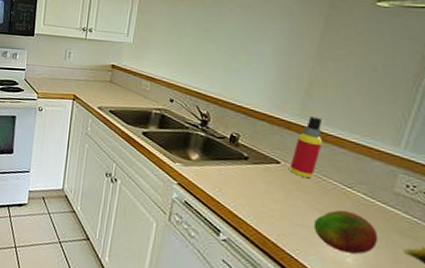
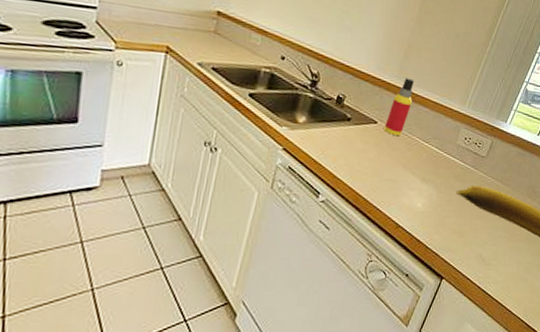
fruit: present [313,209,378,255] -> none [397,162,442,200]

